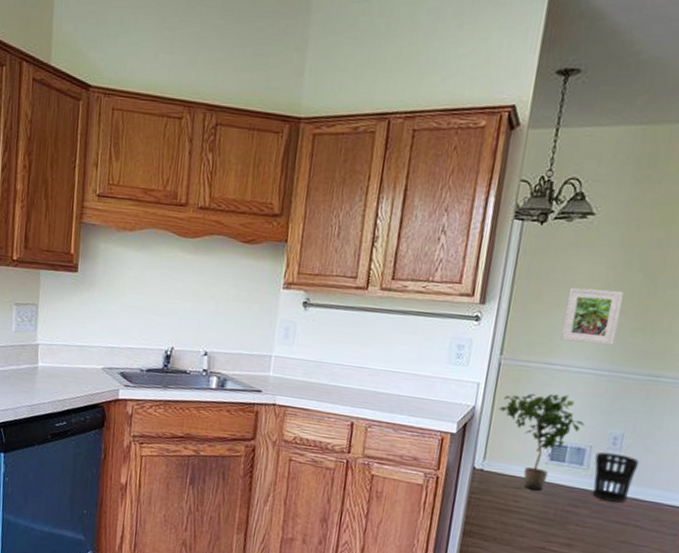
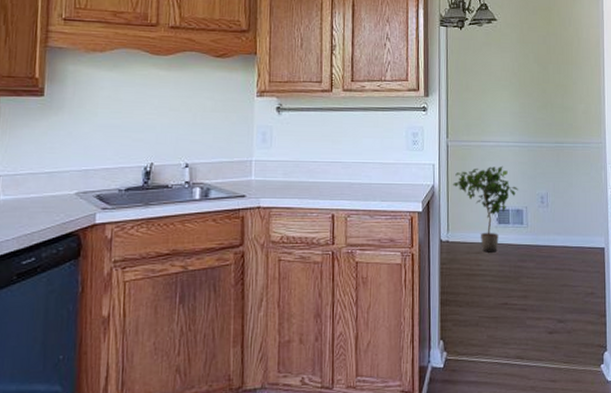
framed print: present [561,287,624,345] -> none [488,77,528,122]
wastebasket: present [592,451,640,503] -> none [531,210,563,252]

